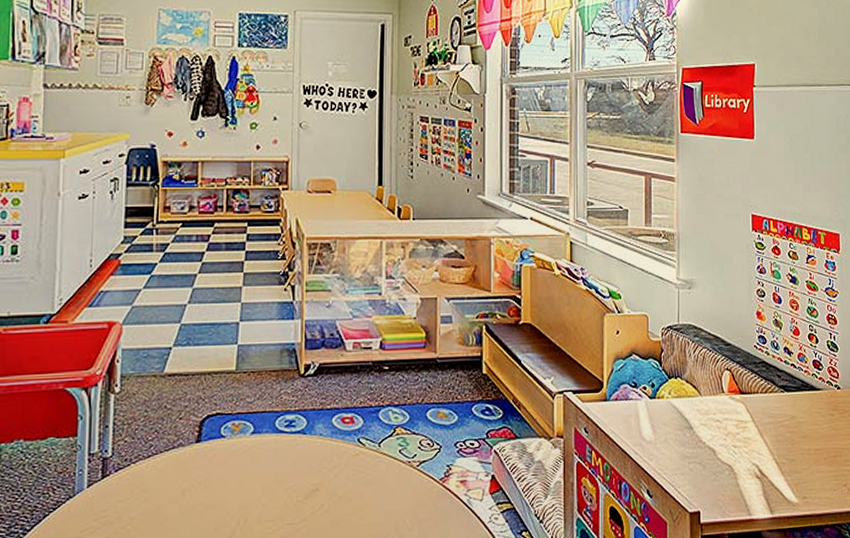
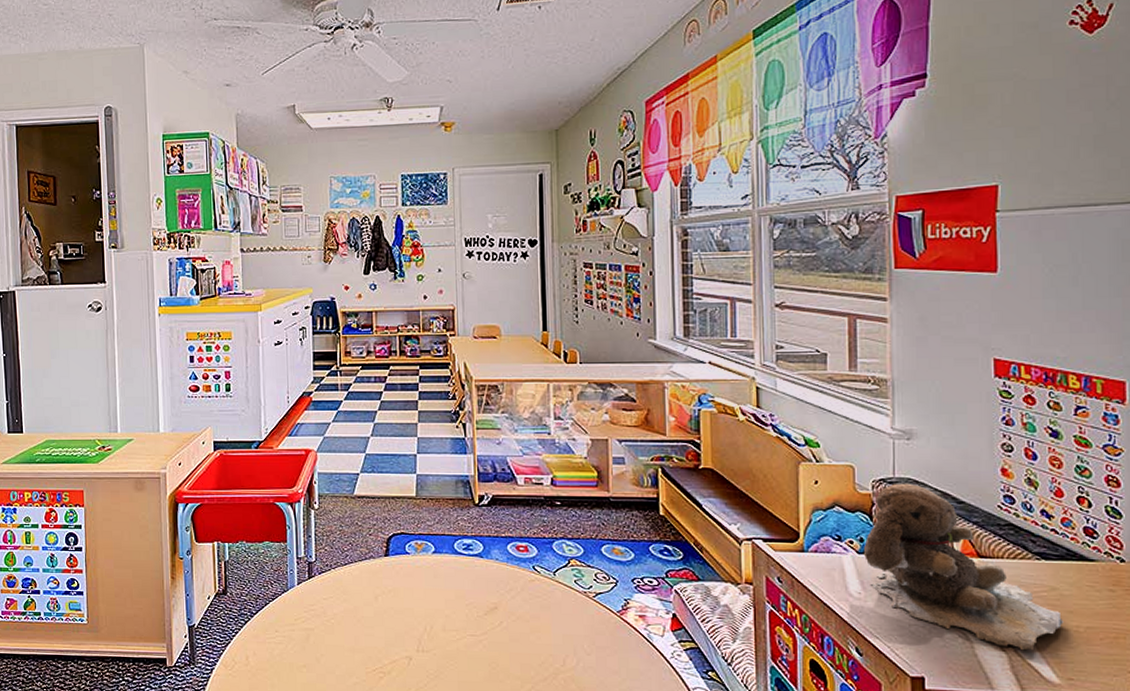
stuffed animal: none [649,329,800,477] -> present [858,483,1064,651]

